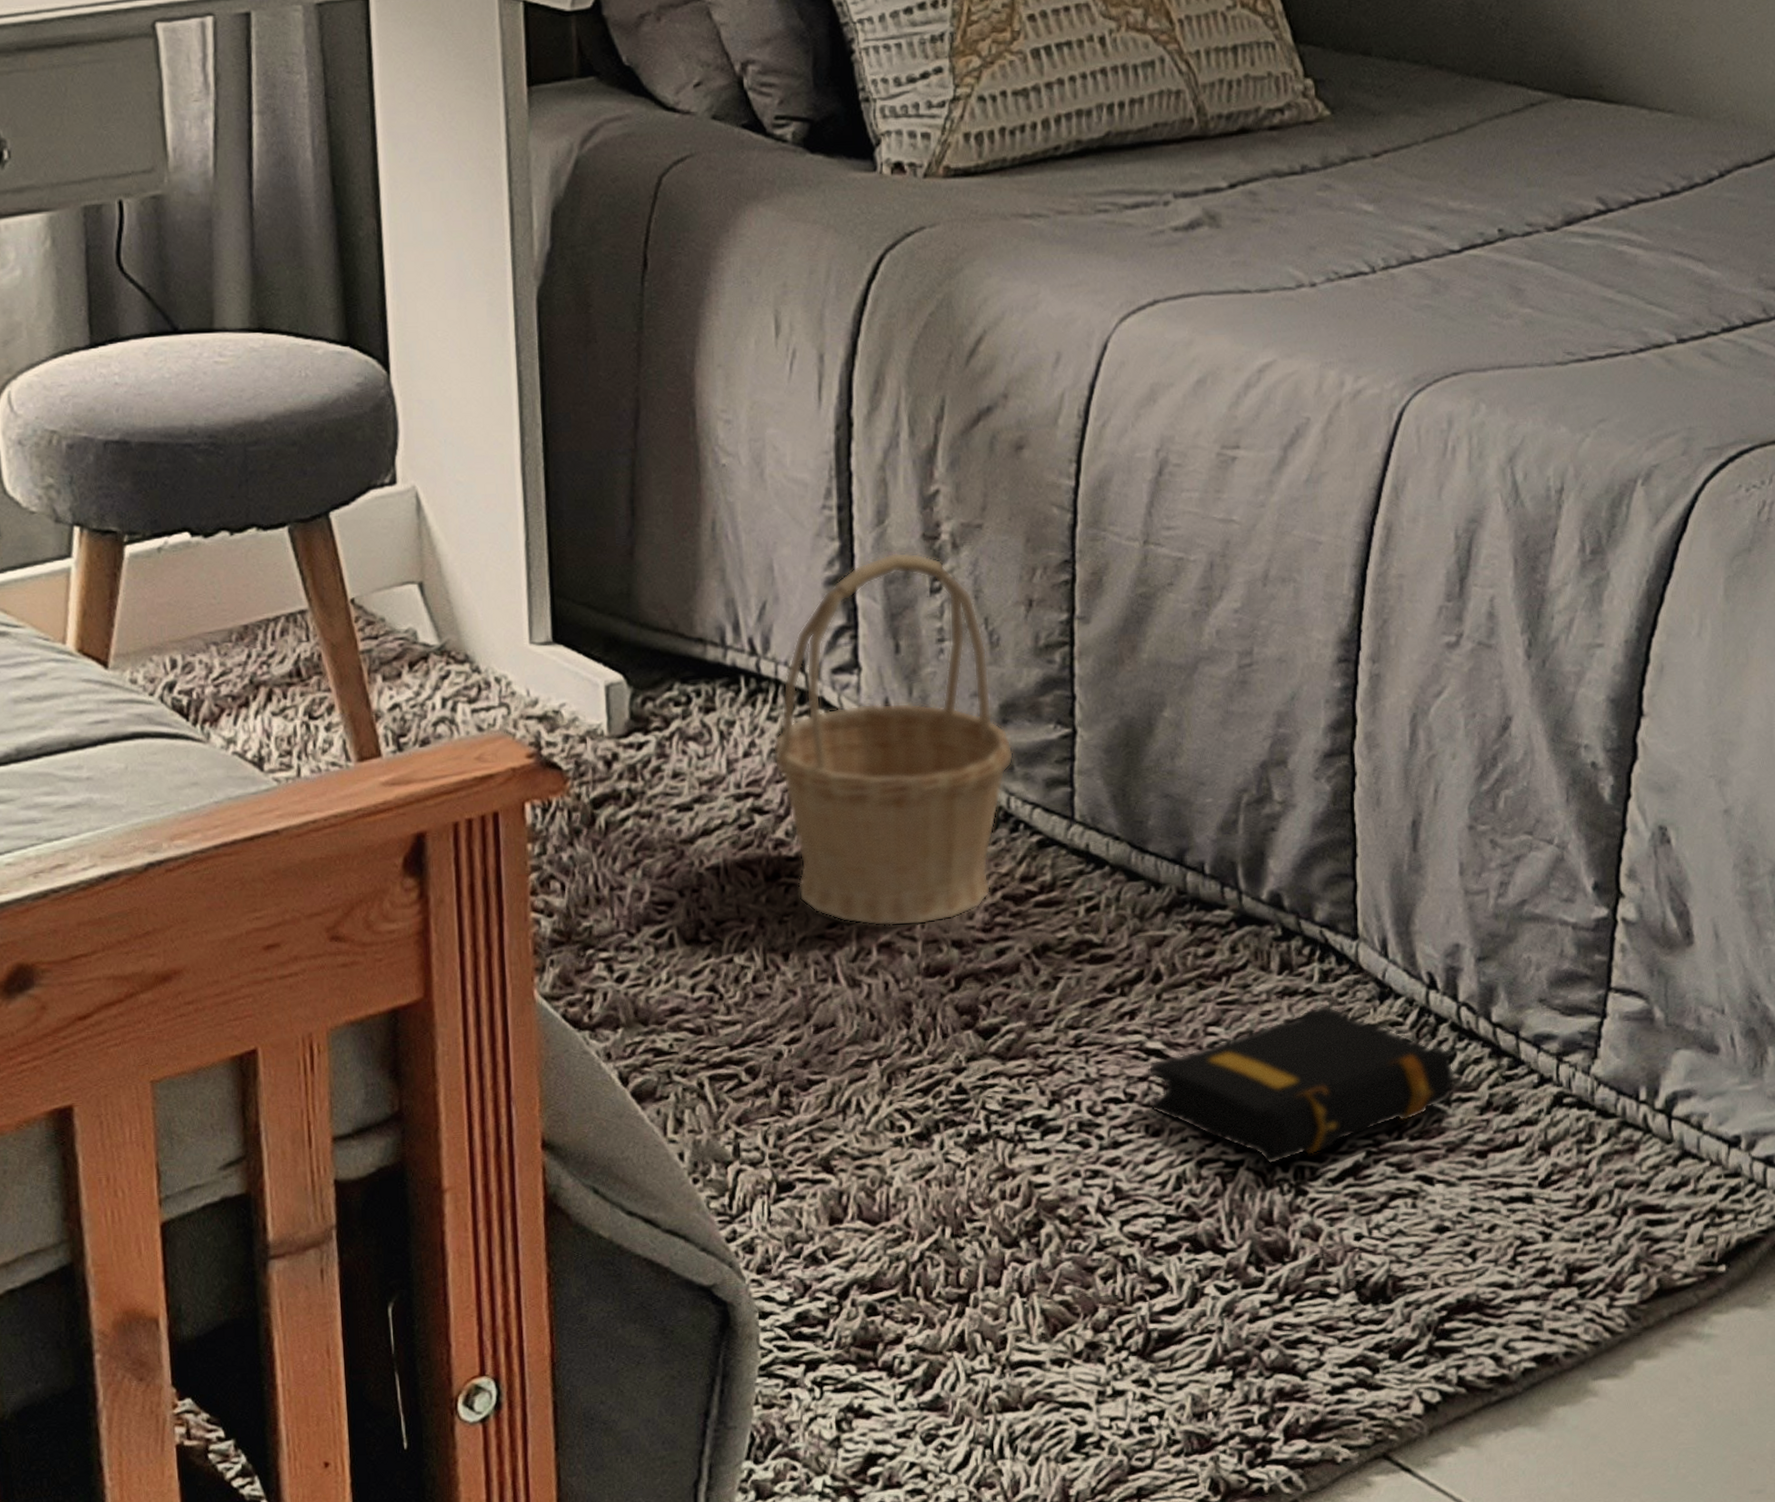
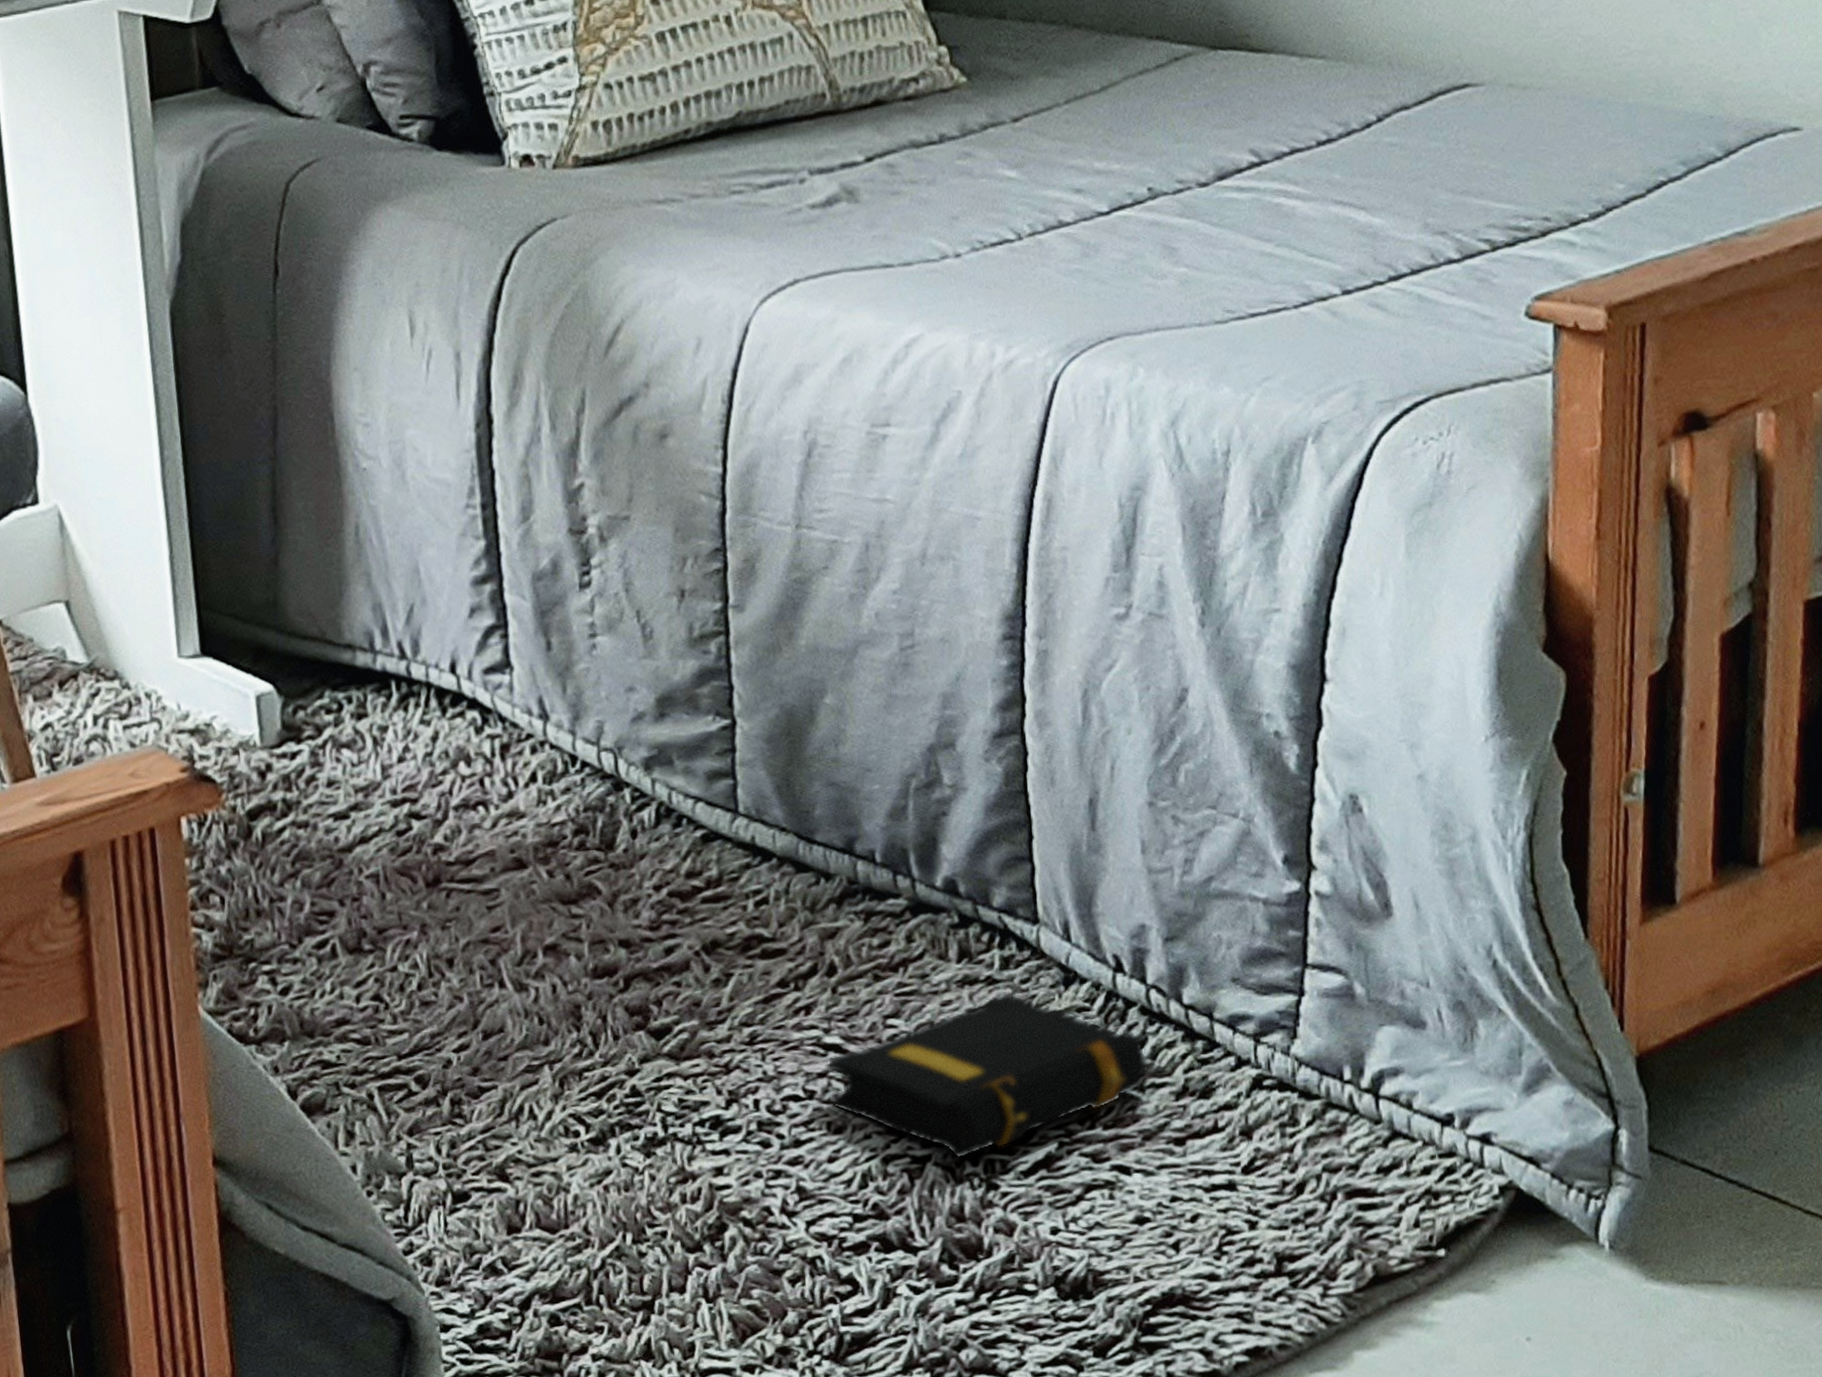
basket: present [772,552,1014,927] -> none [427,548,674,929]

